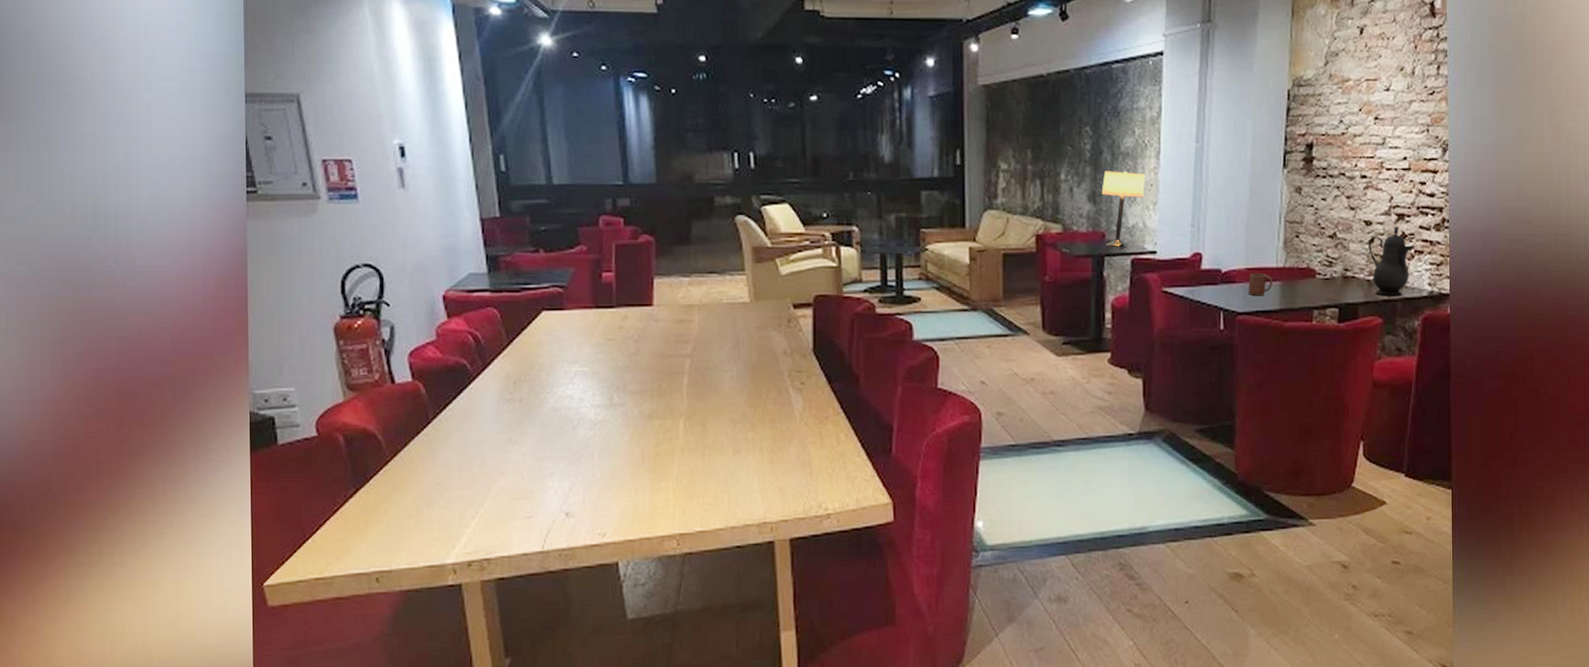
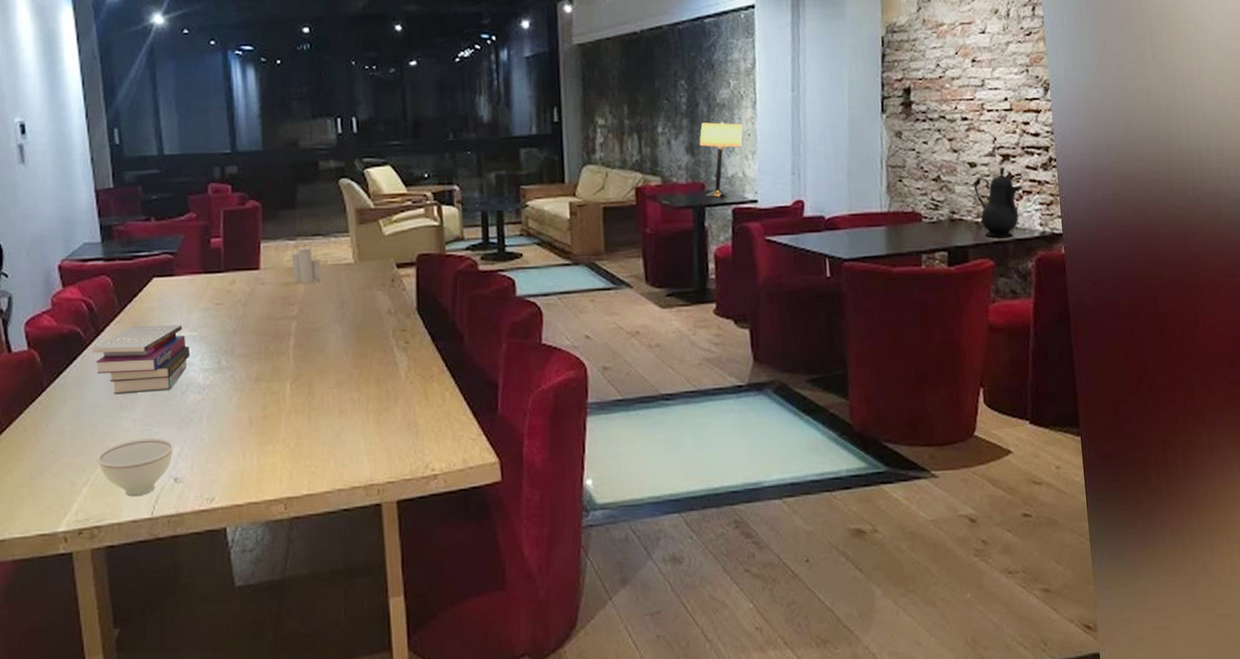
books: none [479,360,581,428] -> present [92,325,190,395]
bowl: none [485,472,565,529] -> present [96,437,174,496]
candle: none [685,282,716,323] -> present [291,245,322,285]
cup: present [1248,273,1272,295] -> none [853,219,878,241]

